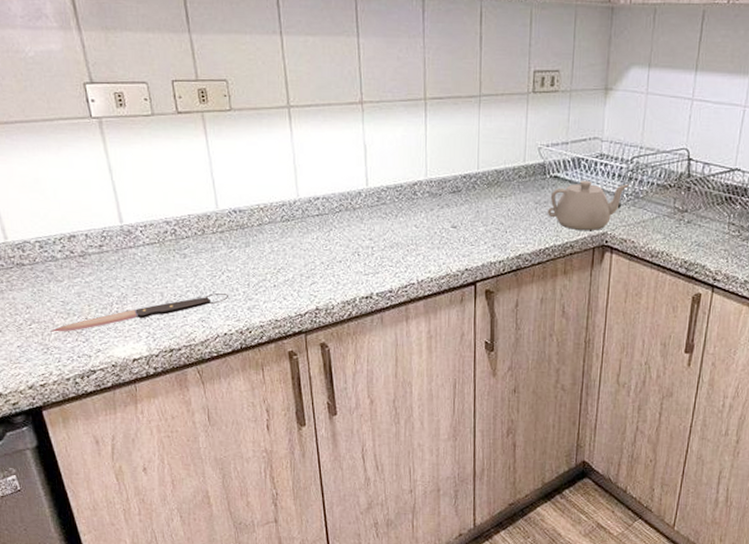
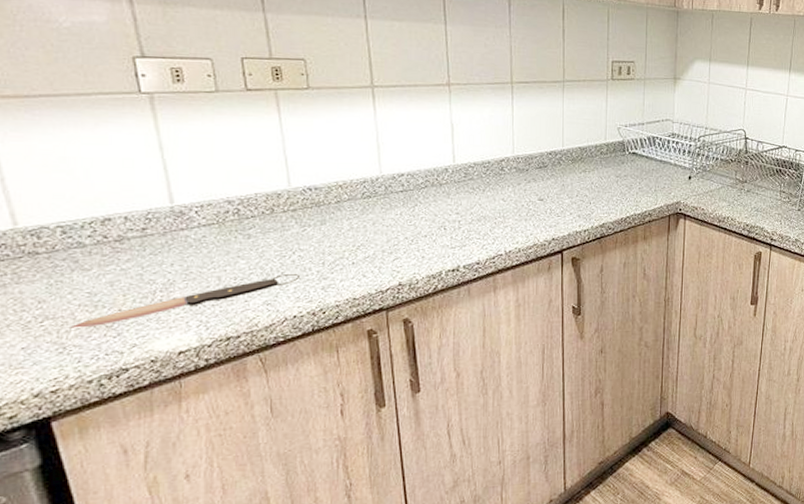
teapot: present [548,180,629,231] -> none [628,156,697,201]

